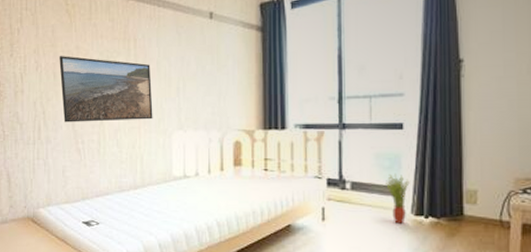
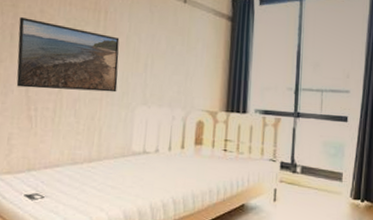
potted plant: present [386,173,410,224] -> none [331,160,350,206]

